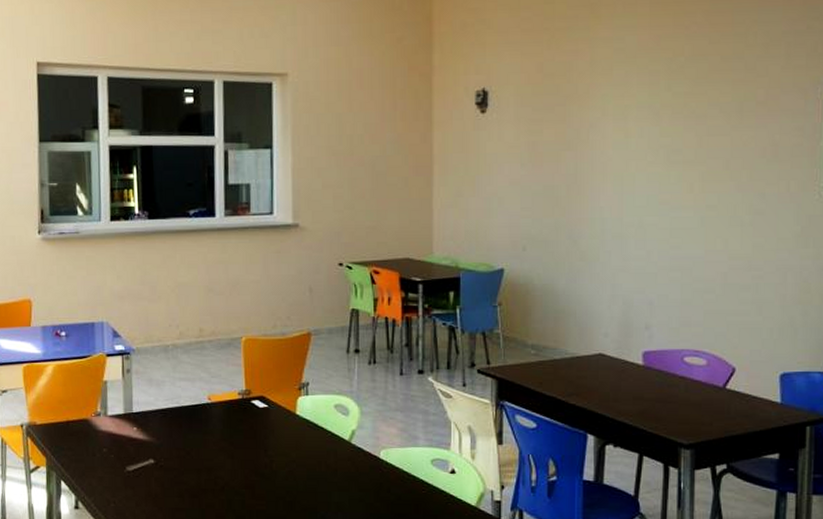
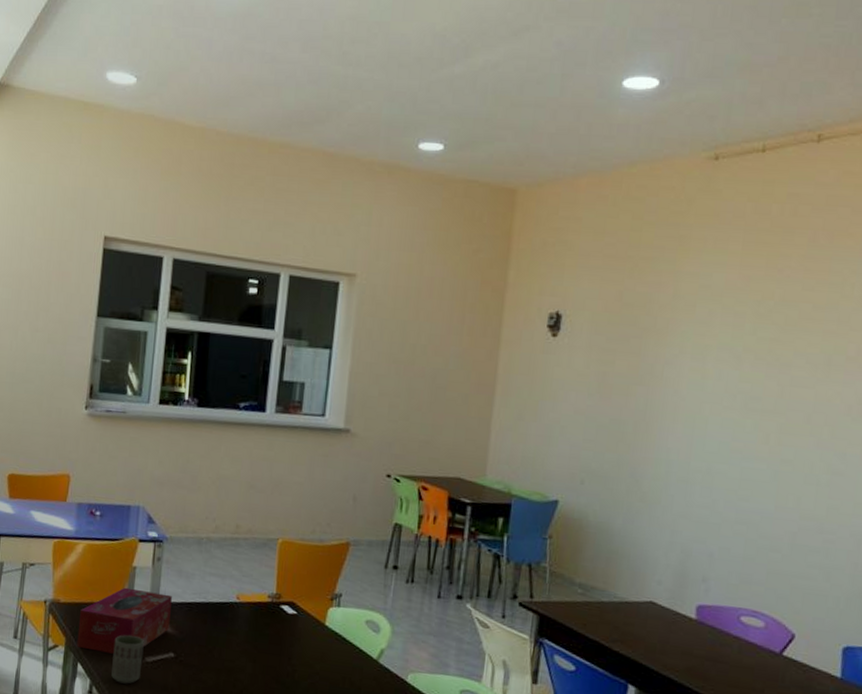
tissue box: none [57,402,146,468] -> present [77,587,172,654]
cup: none [94,448,124,495] -> present [111,635,144,684]

